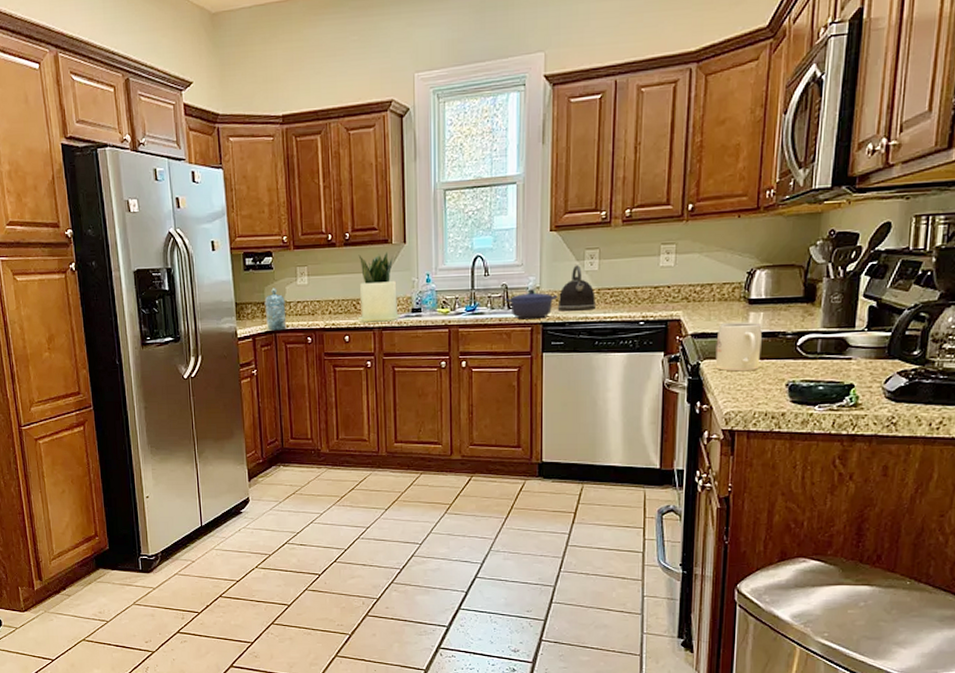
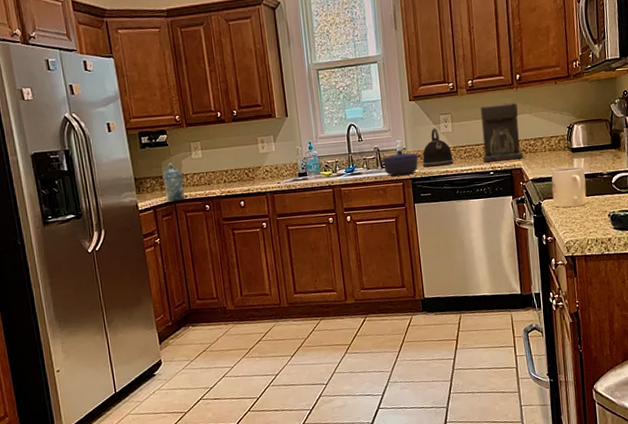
planter: present [357,252,402,322] -> none [246,125,290,188]
coffee maker: none [632,239,685,310] -> present [480,103,524,163]

